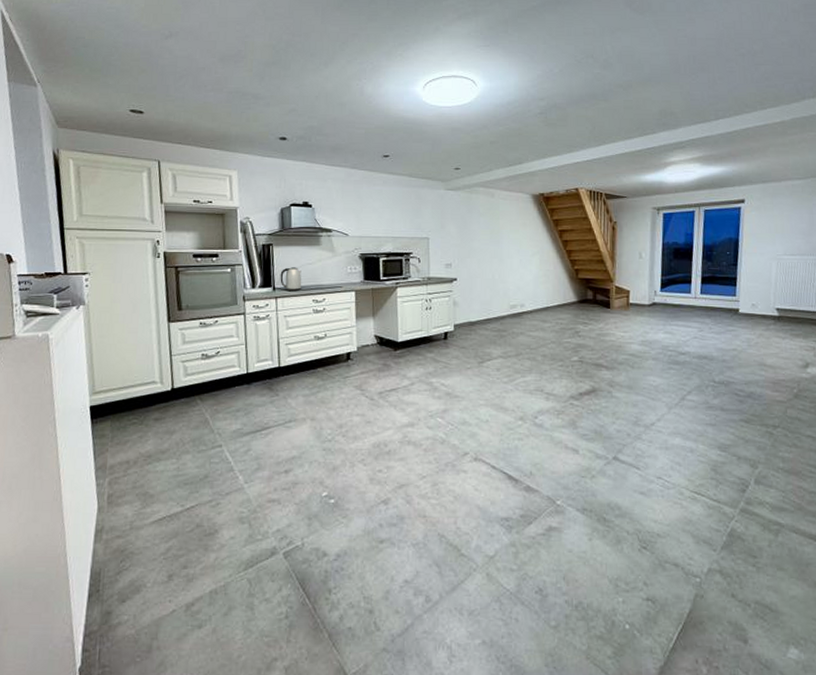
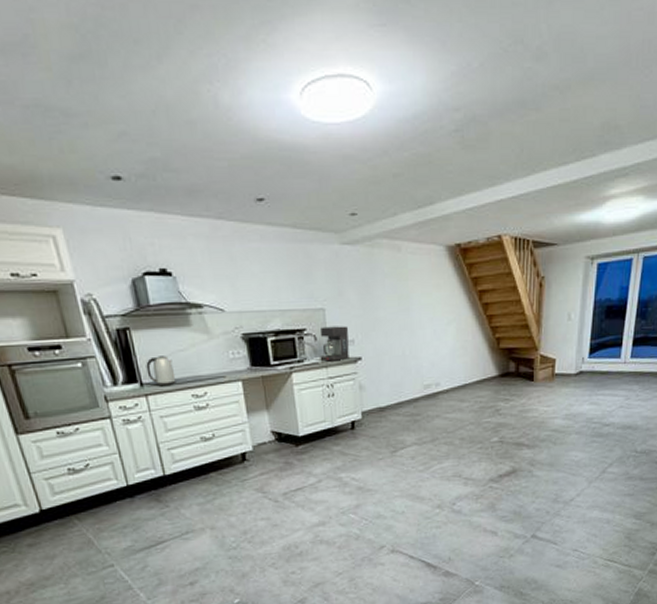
coffee maker: none [422,252,447,280] -> present [320,326,349,362]

